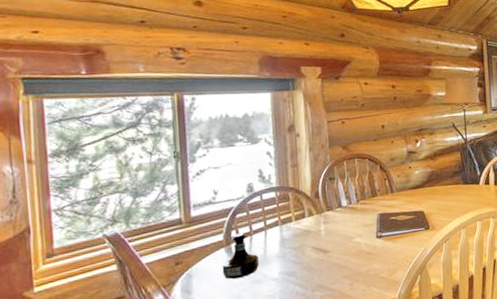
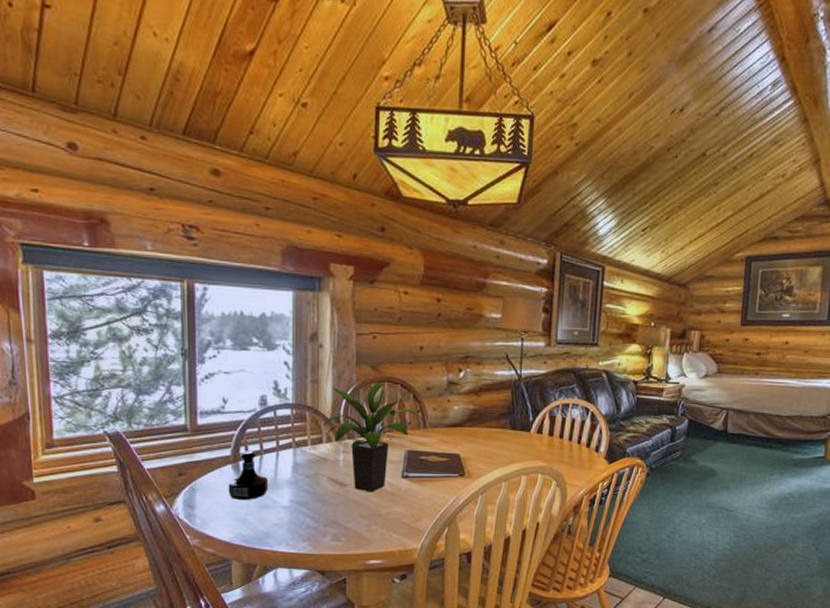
potted plant: none [304,158,390,255] -> present [323,381,423,492]

